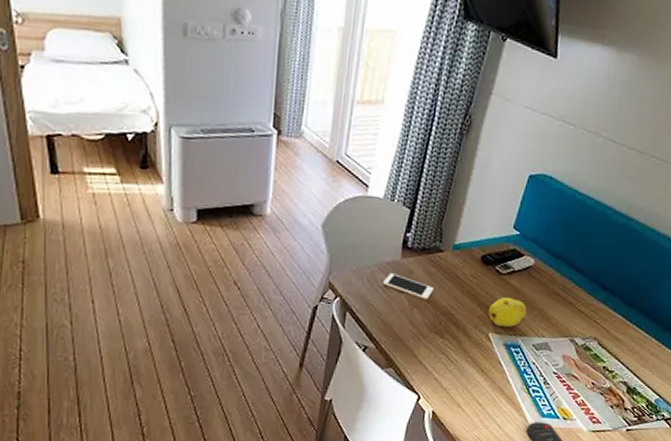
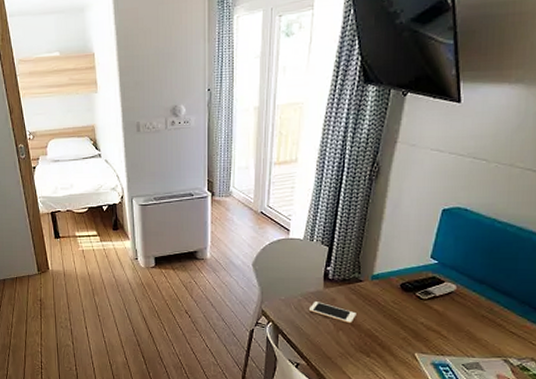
fruit: present [487,296,527,327] -> none [411,320,453,348]

